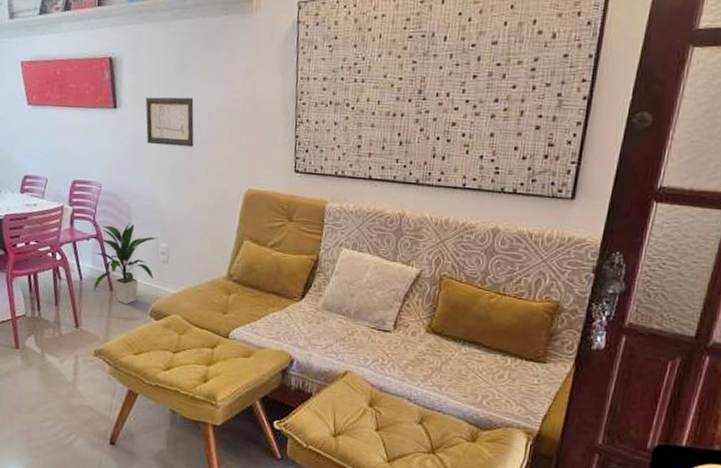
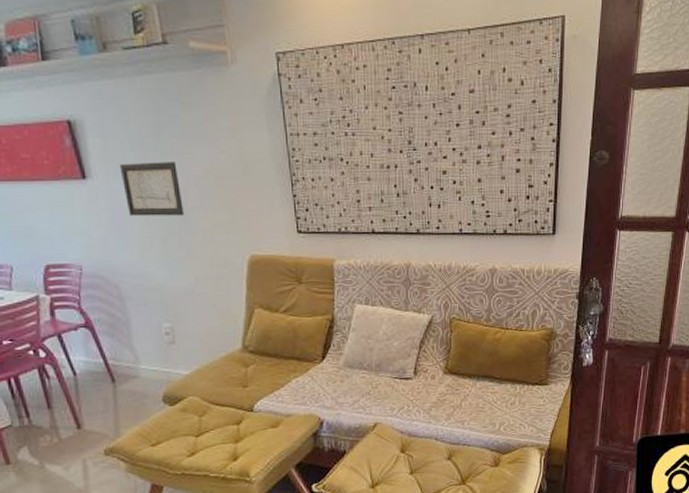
indoor plant: present [93,222,159,305] -> none [86,304,161,395]

